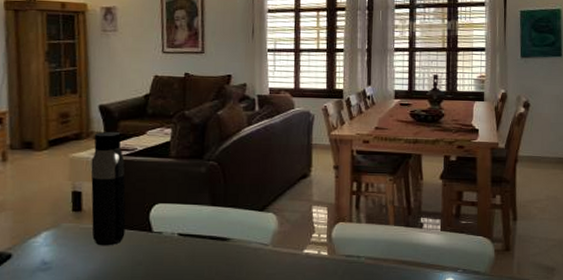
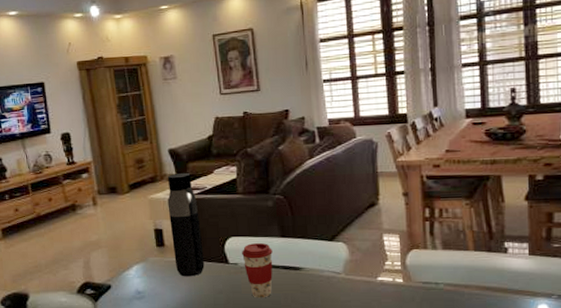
coffee cup: none [168,211,201,271] -> present [242,243,273,298]

